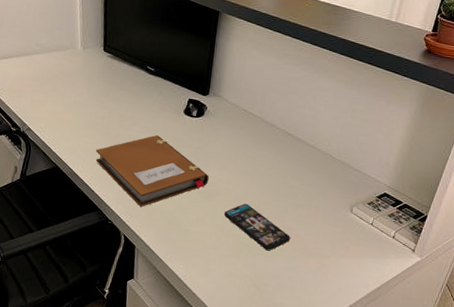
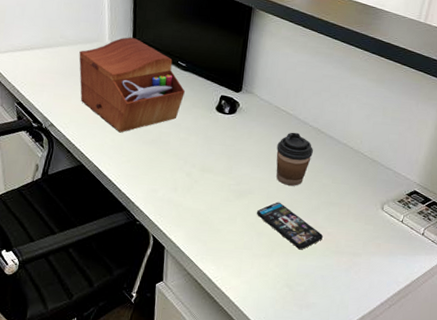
sewing box: none [53,44,155,136] -> present [79,37,186,133]
notebook: present [95,135,209,207] -> none [123,132,241,206]
coffee cup: none [243,134,280,188] -> present [276,132,313,186]

